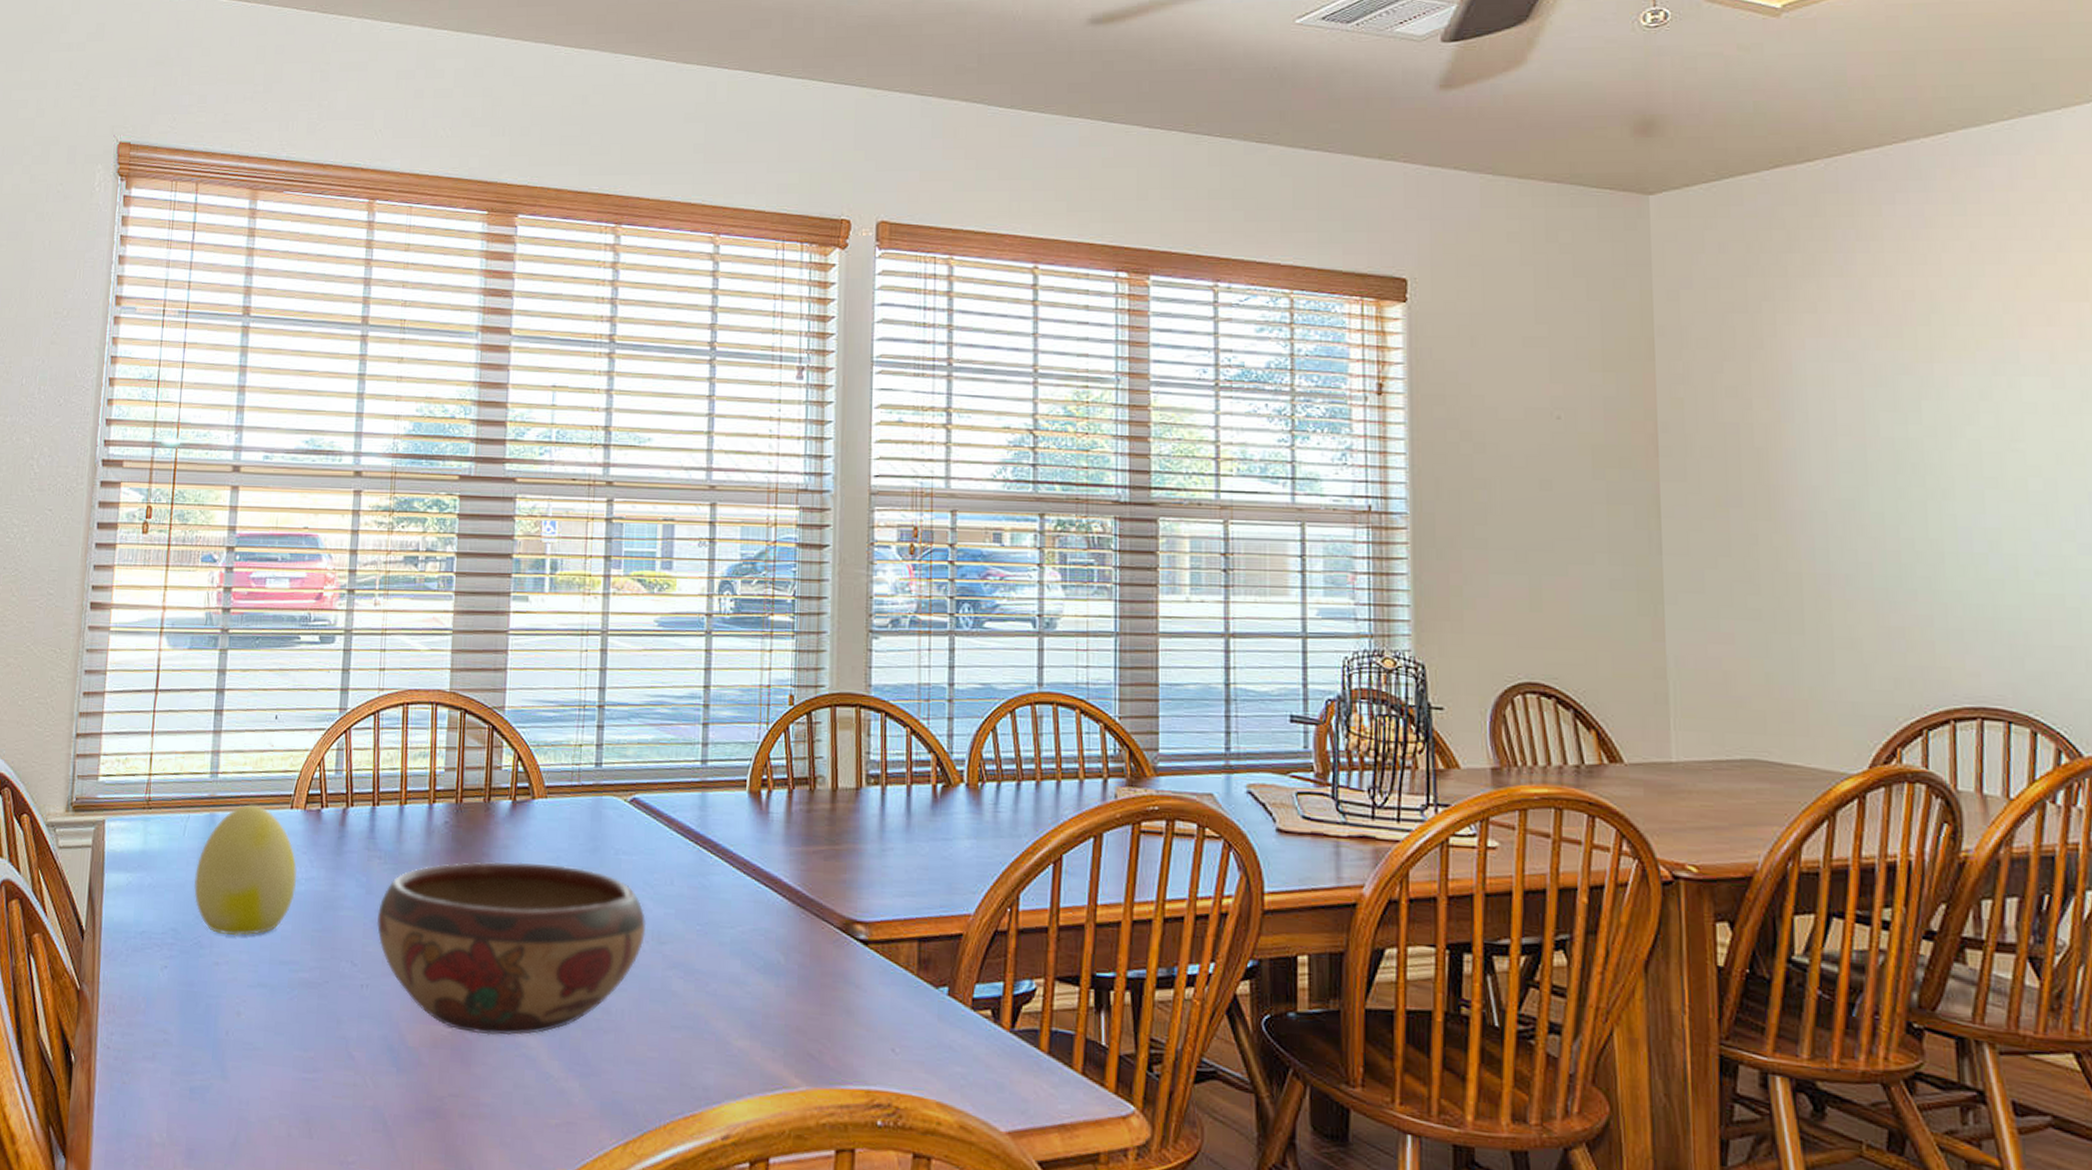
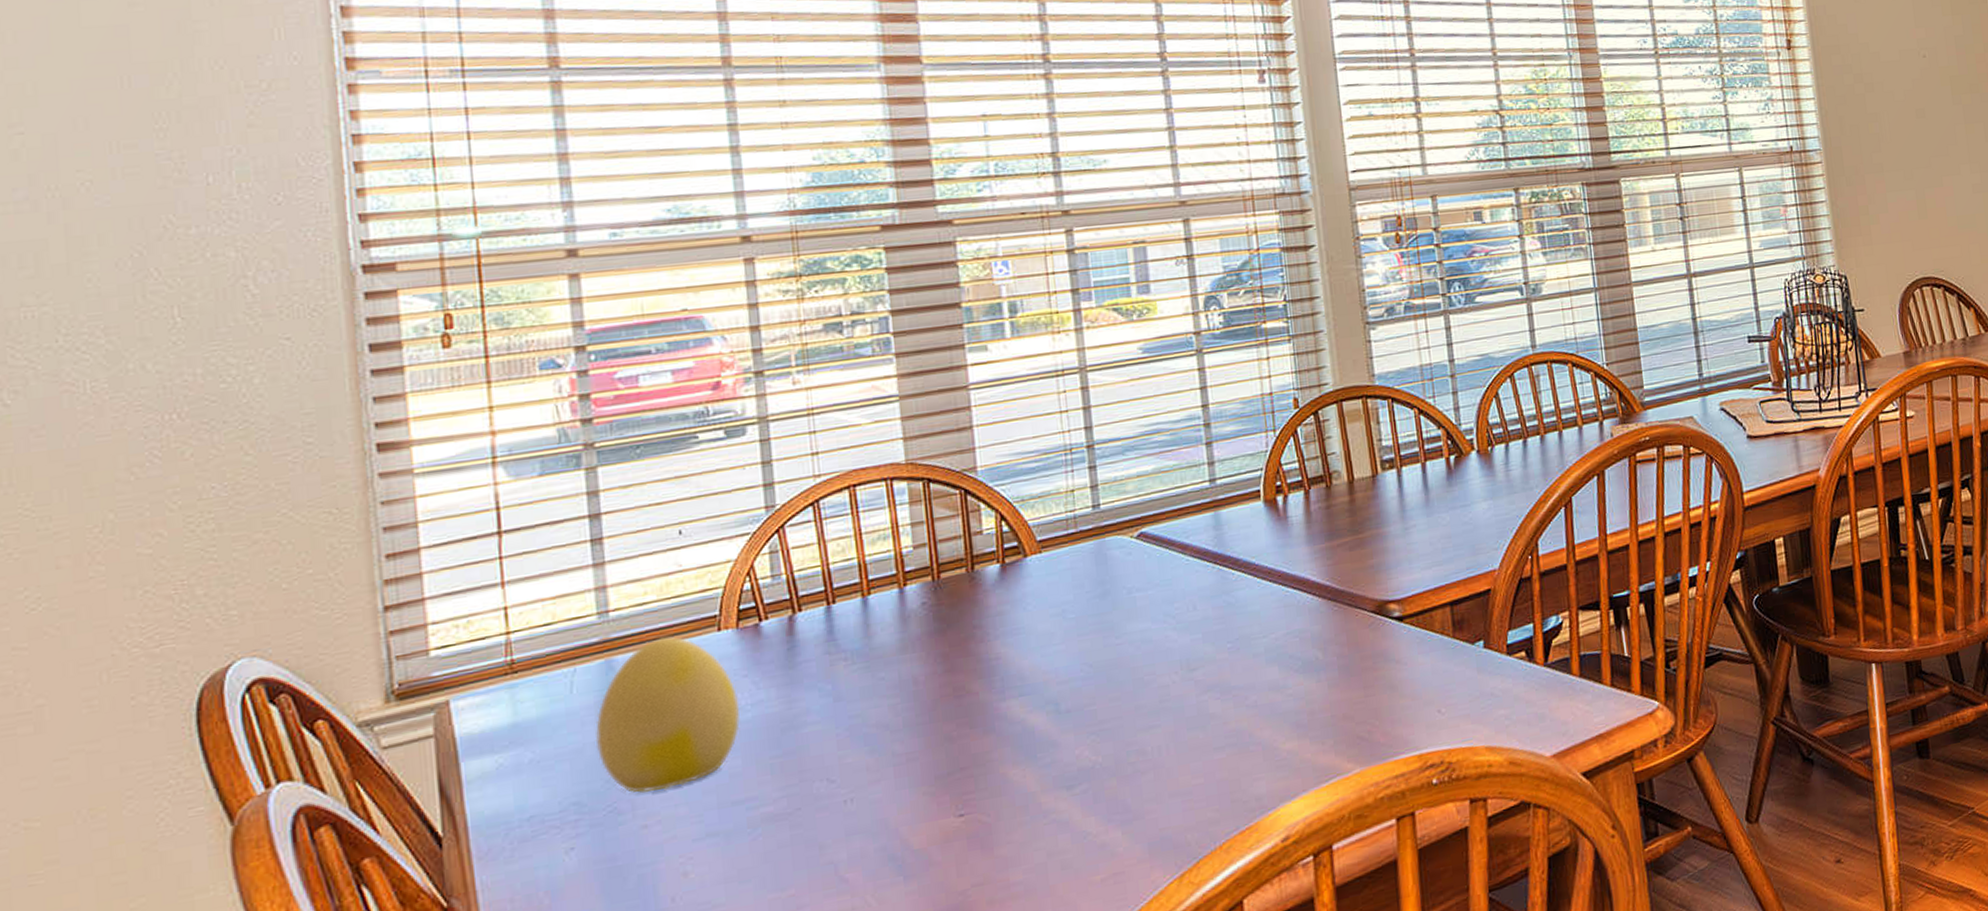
decorative bowl: present [376,861,647,1036] -> none [852,615,1173,817]

